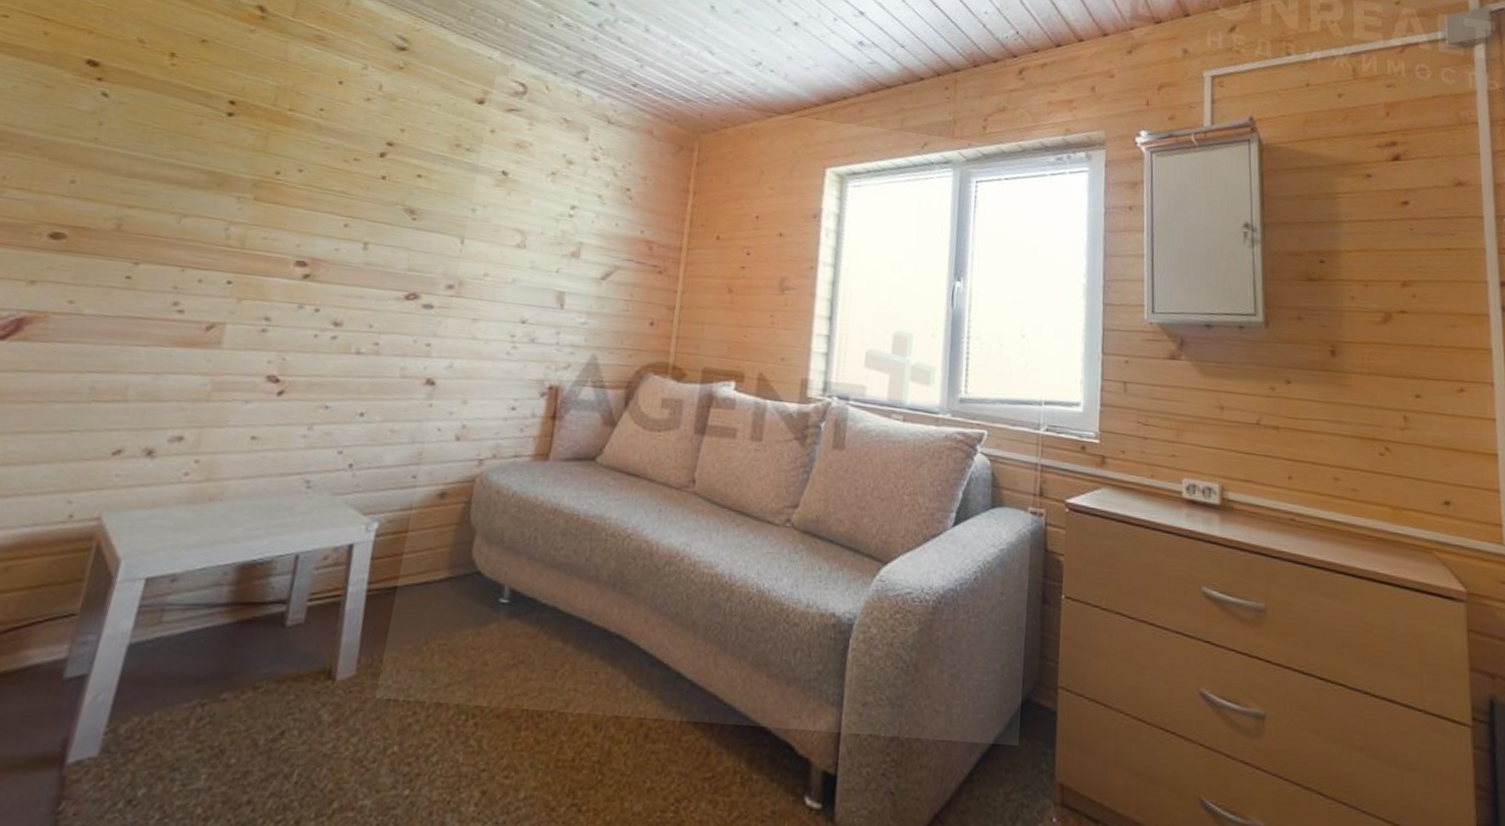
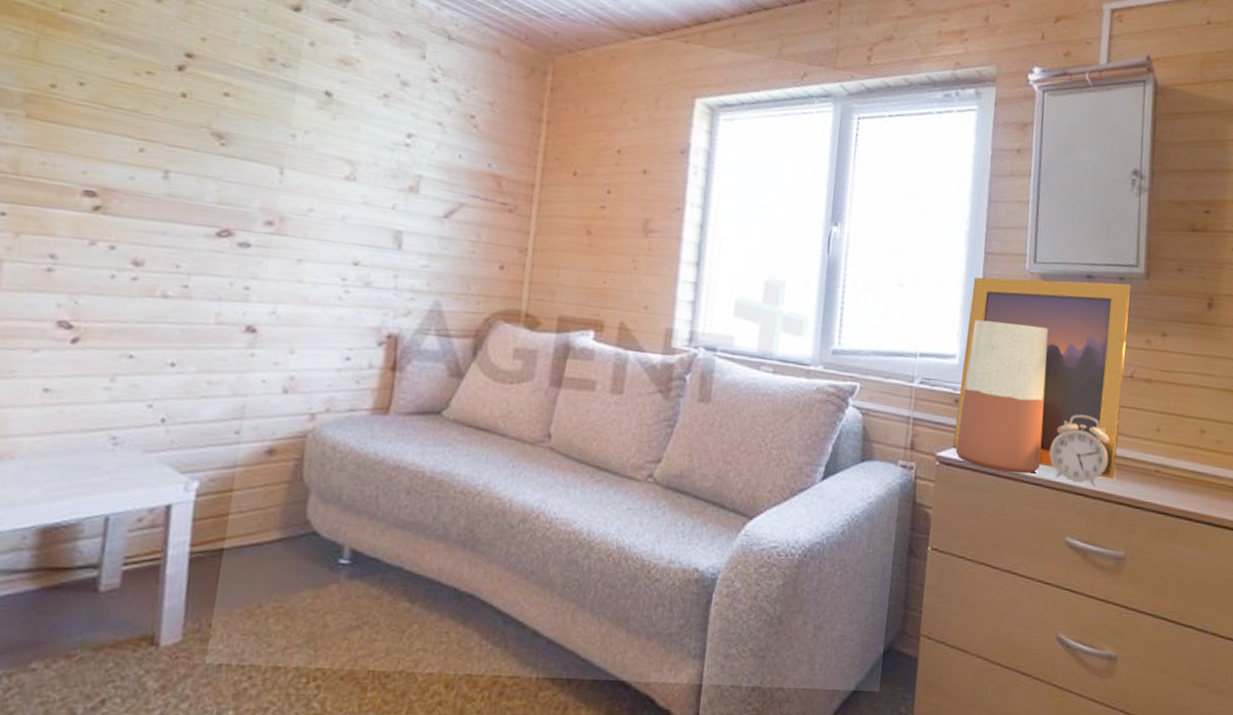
picture frame: none [1081,327,1250,528] -> present [953,276,1131,480]
vase: none [1084,368,1172,522] -> present [955,319,1049,475]
alarm clock: none [1180,461,1240,535] -> present [1049,414,1110,487]

